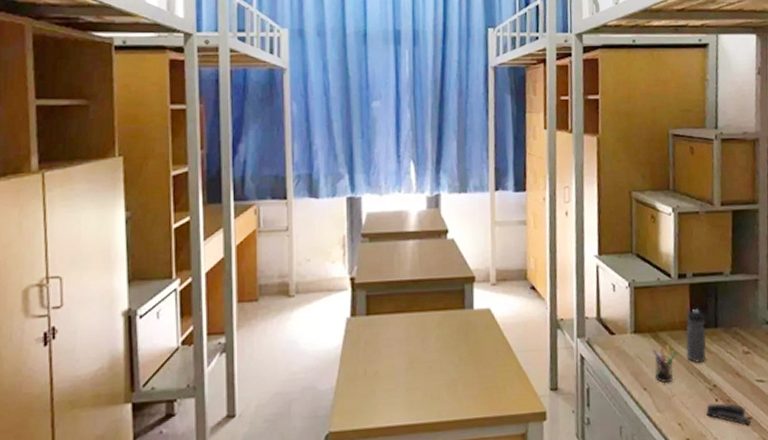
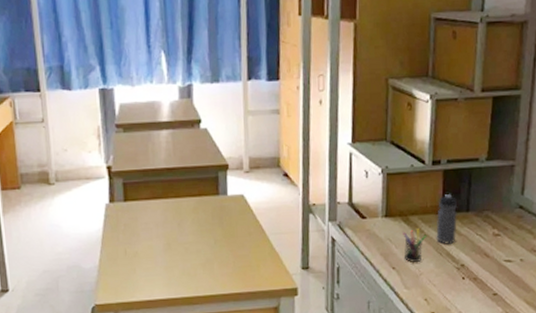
stapler: present [705,403,750,426] -> none [451,281,495,301]

